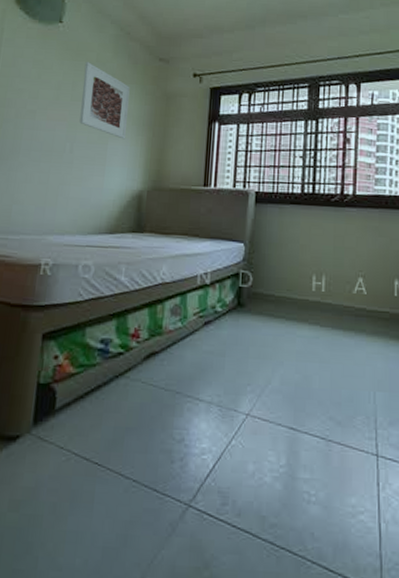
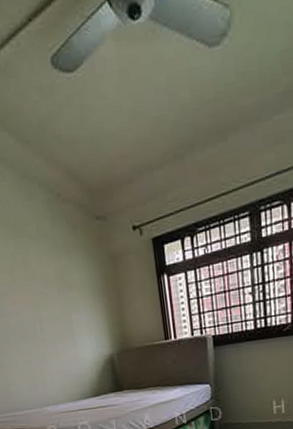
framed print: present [79,62,130,140] -> none [27,236,86,310]

